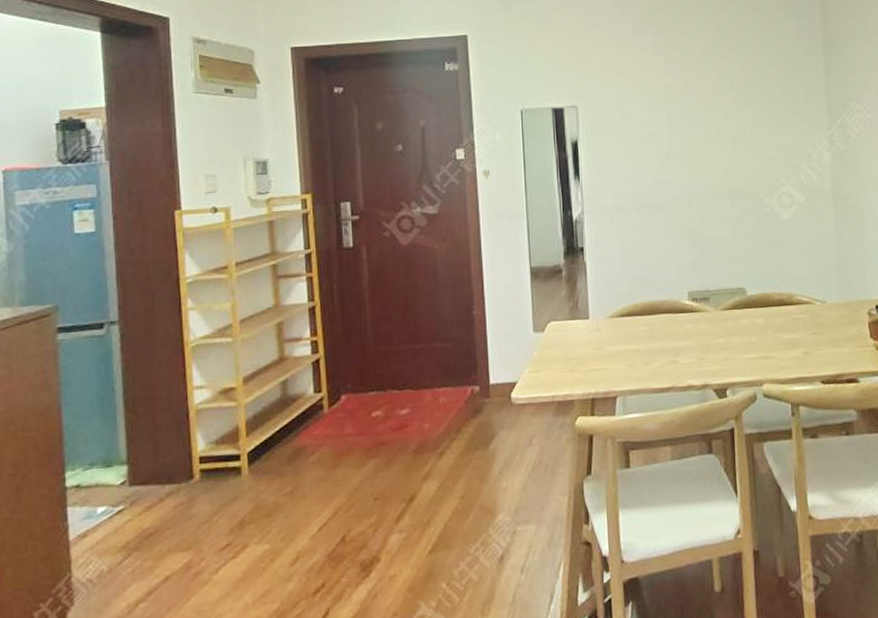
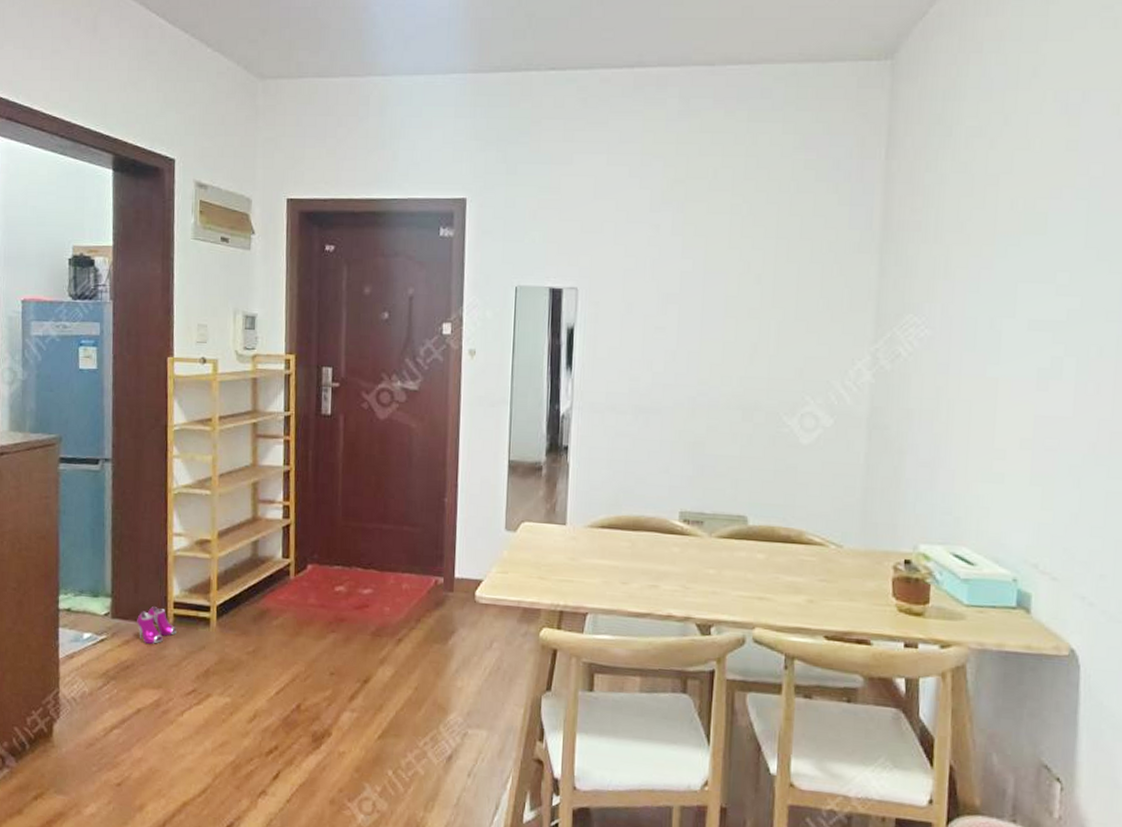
shoe: none [158,465,204,506] -> present [137,607,177,644]

